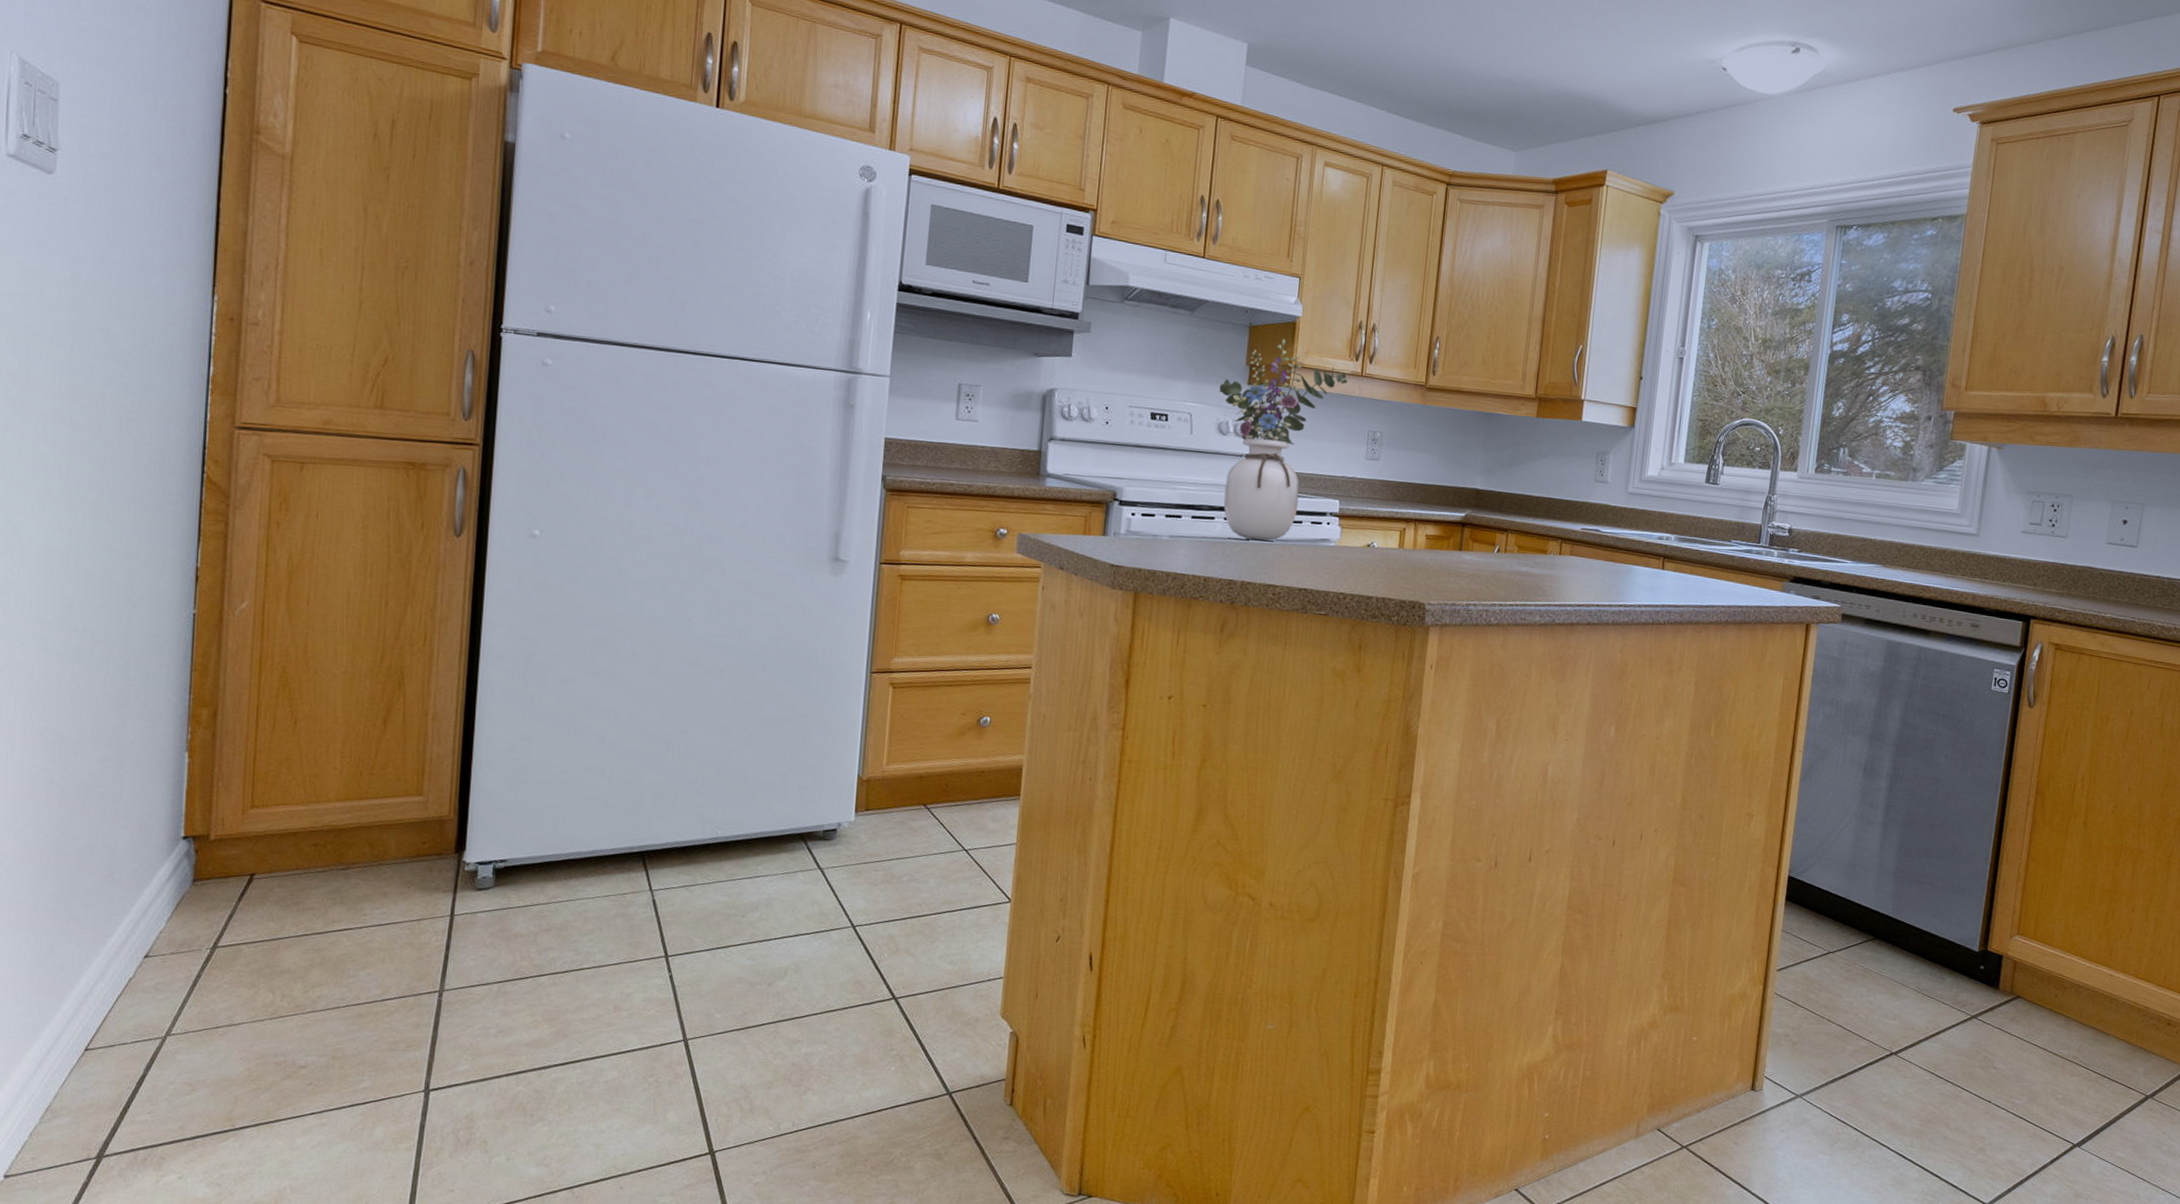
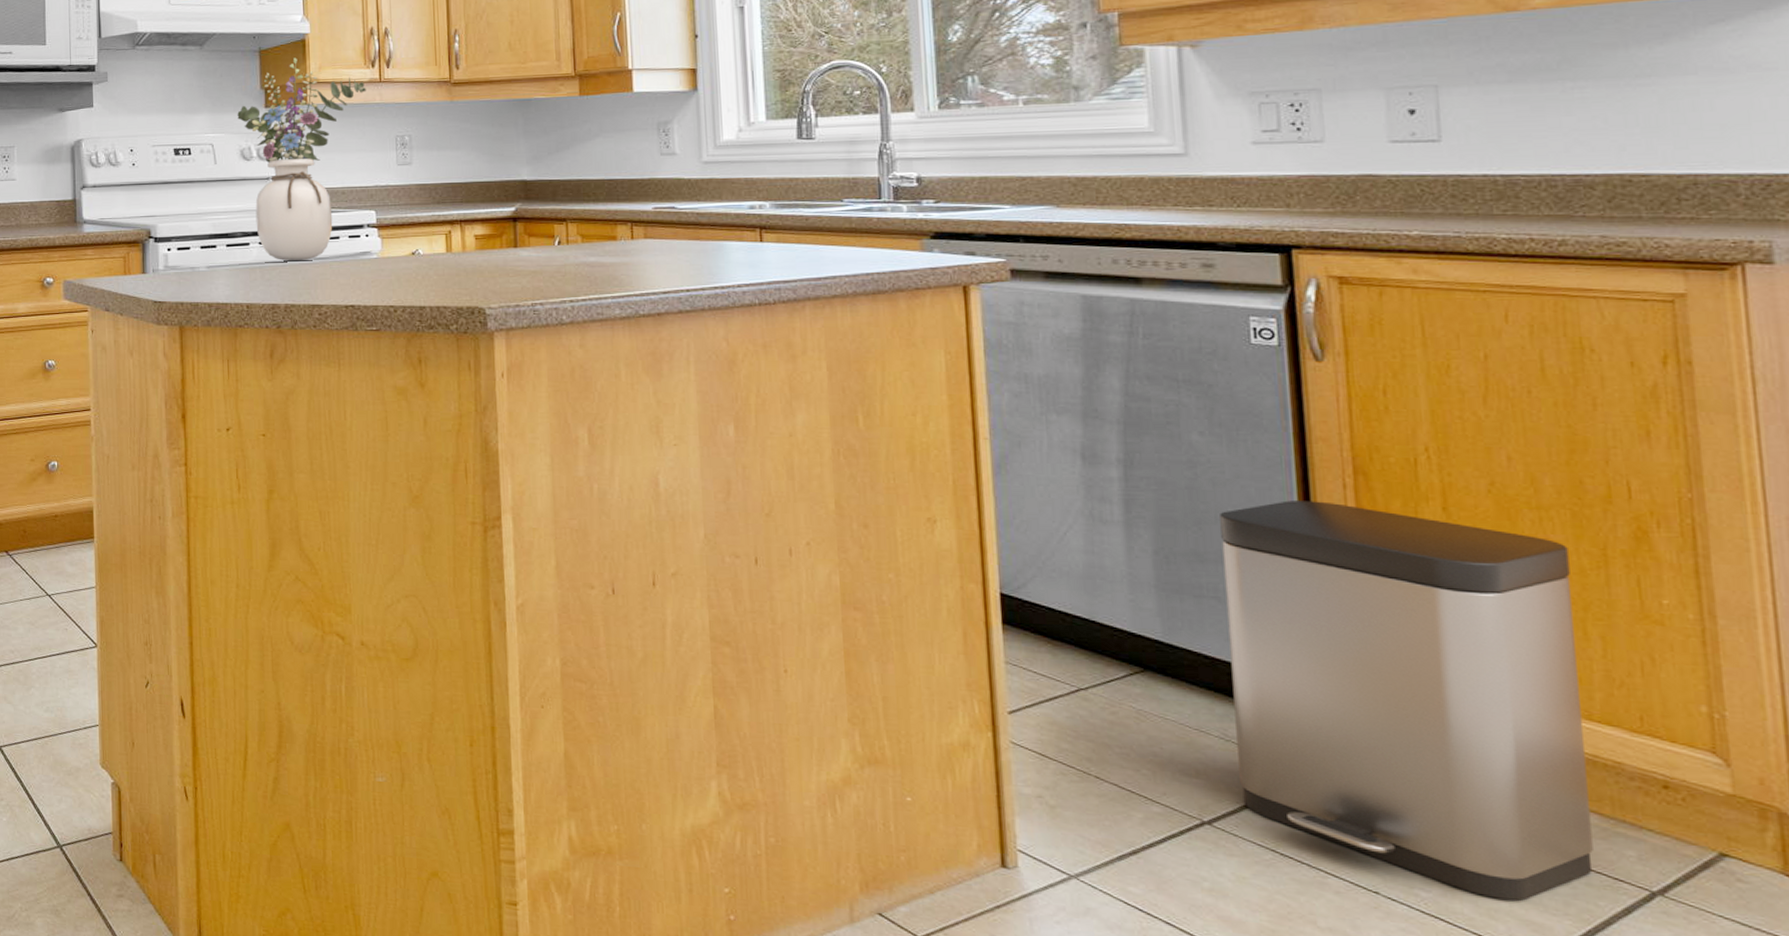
pedal bin: none [1920,812,2150,1104] -> present [1220,500,1593,901]

